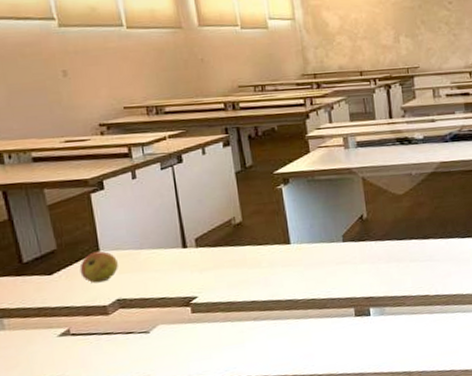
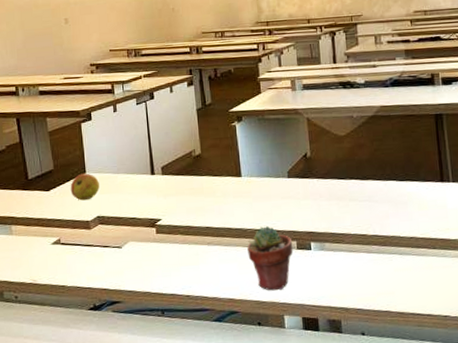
potted succulent: none [299,295,351,363] -> present [247,226,294,291]

